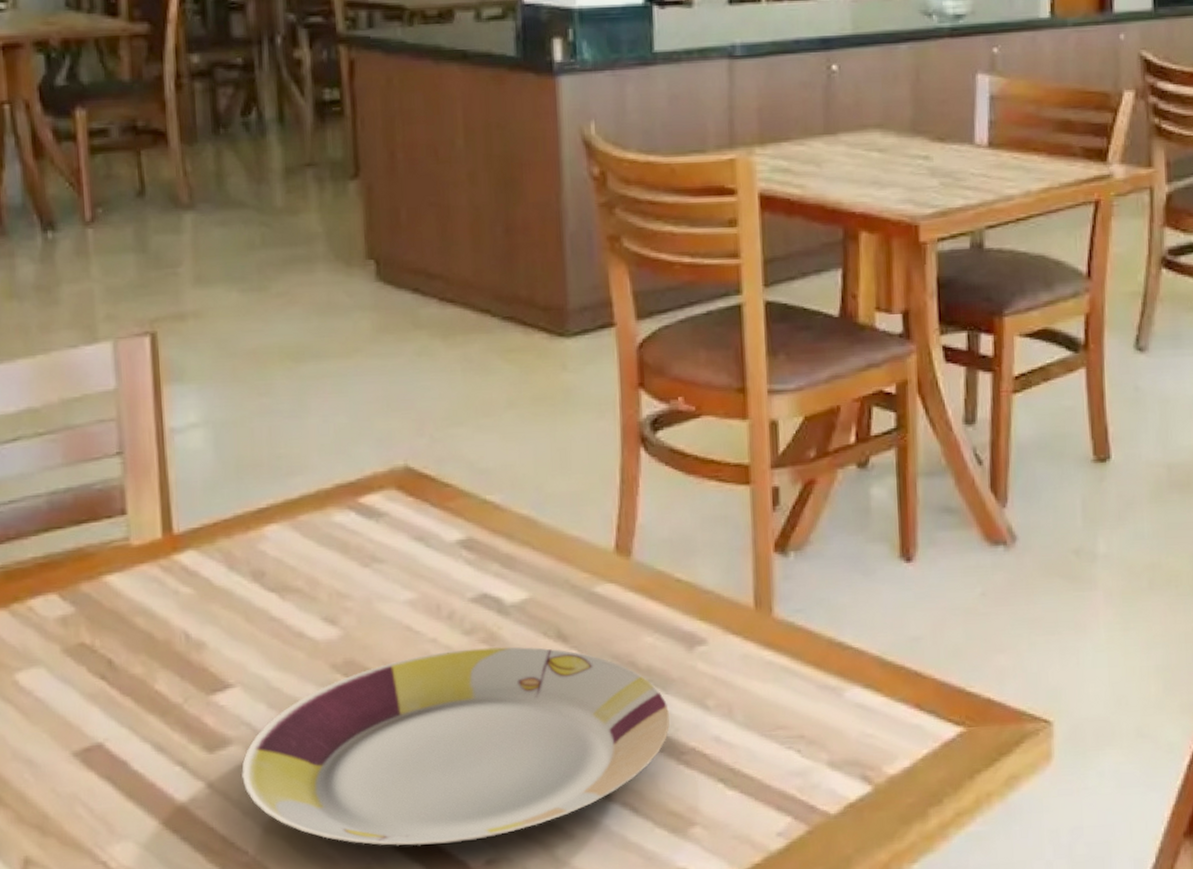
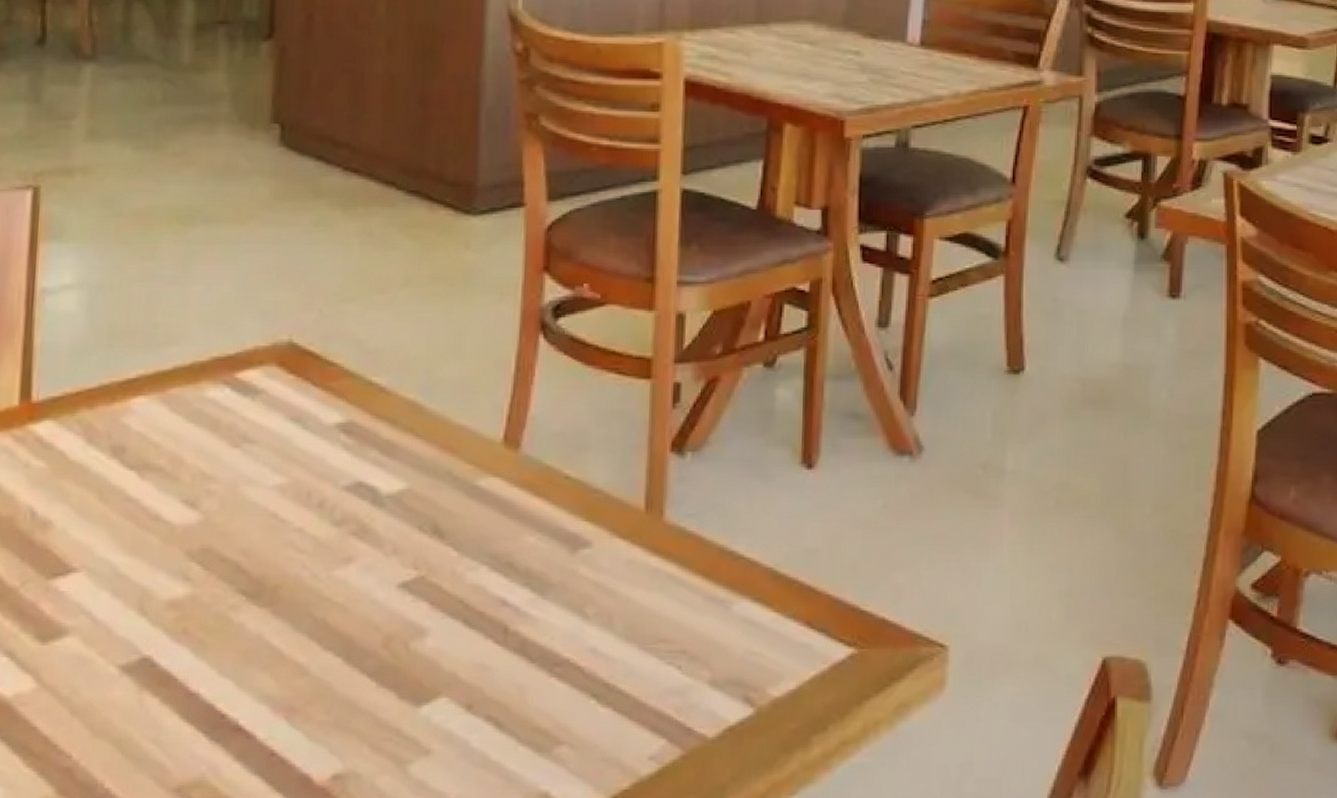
plate: present [241,647,670,847] -> none [74,539,546,757]

